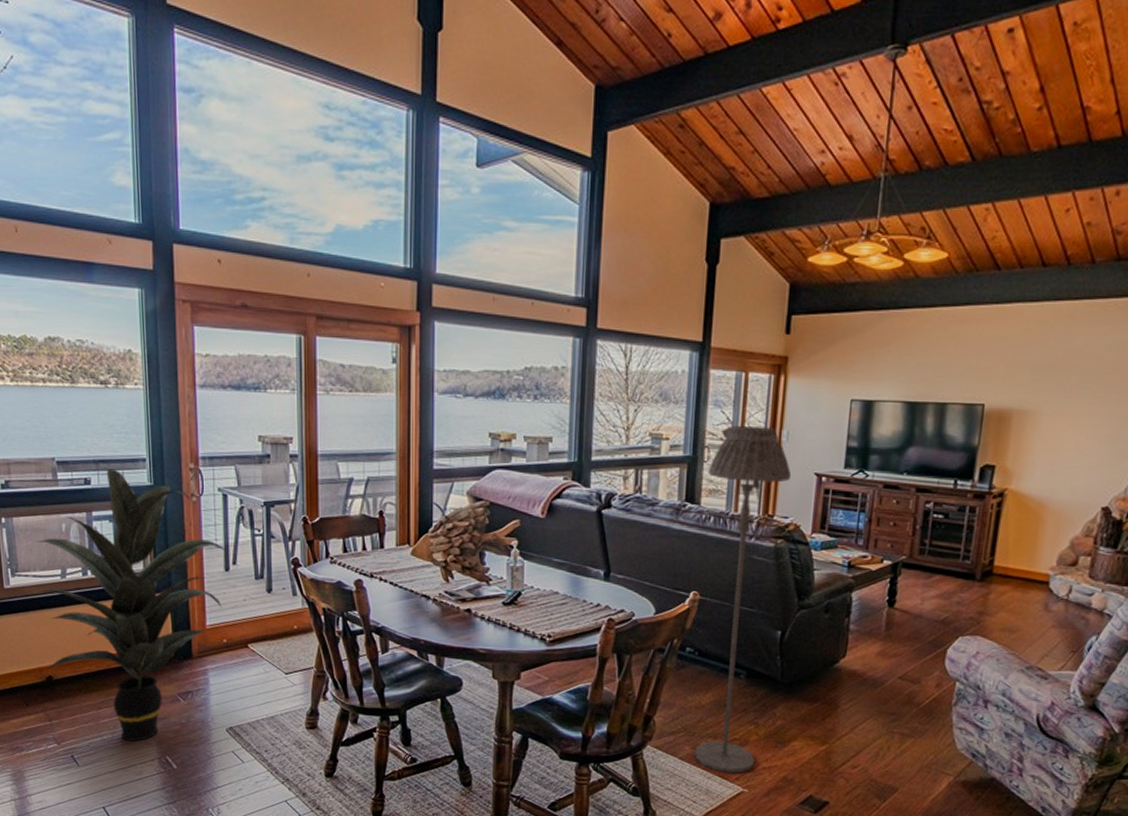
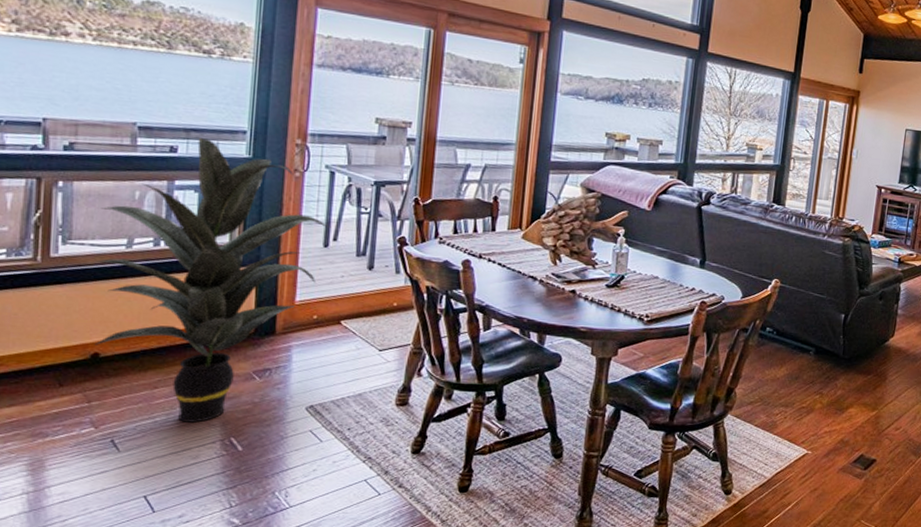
floor lamp: present [695,425,792,774] -> none [768,142,859,438]

